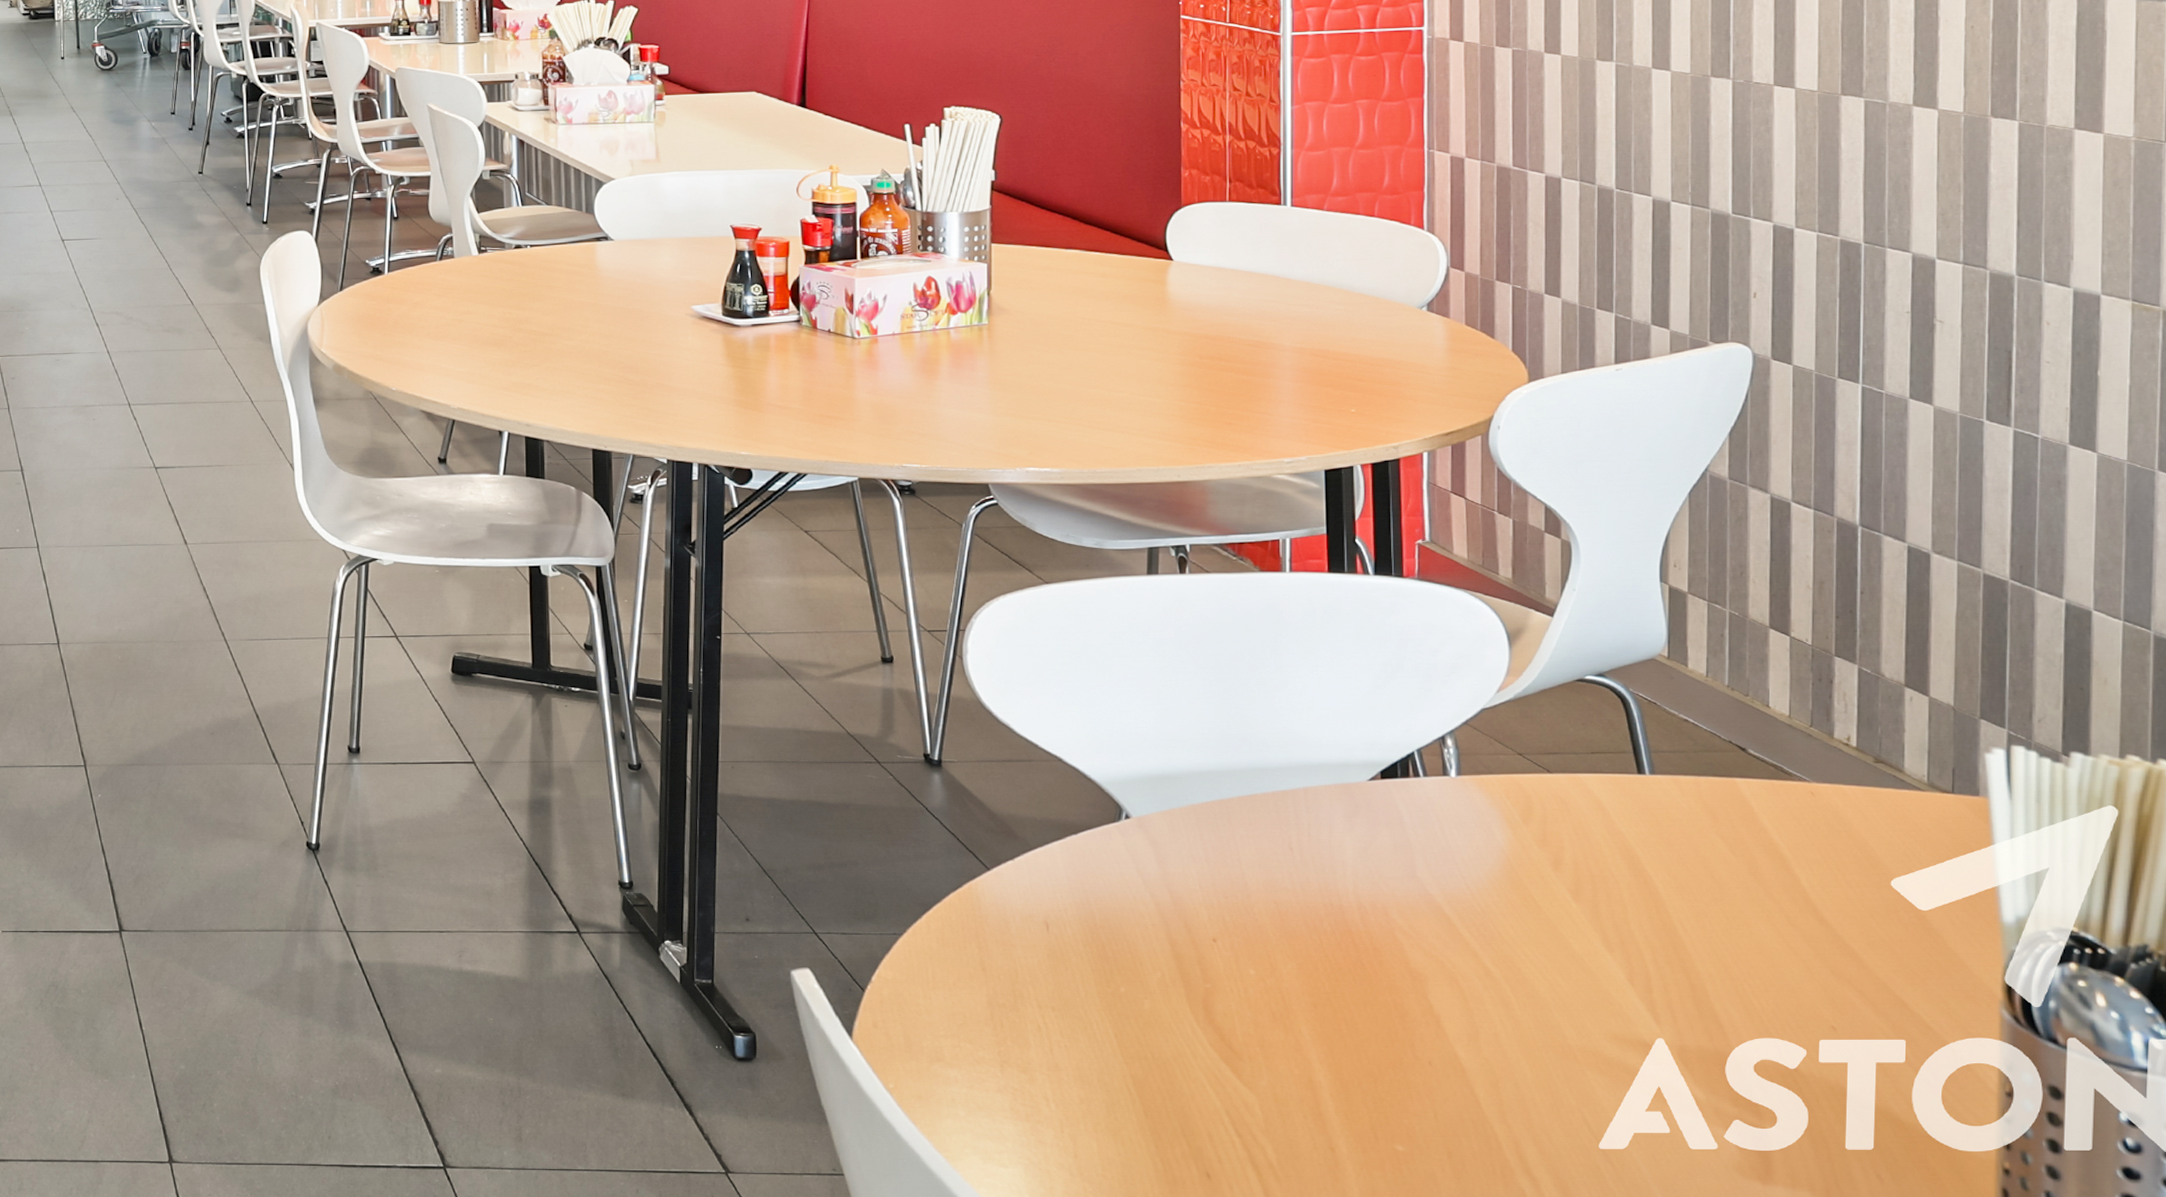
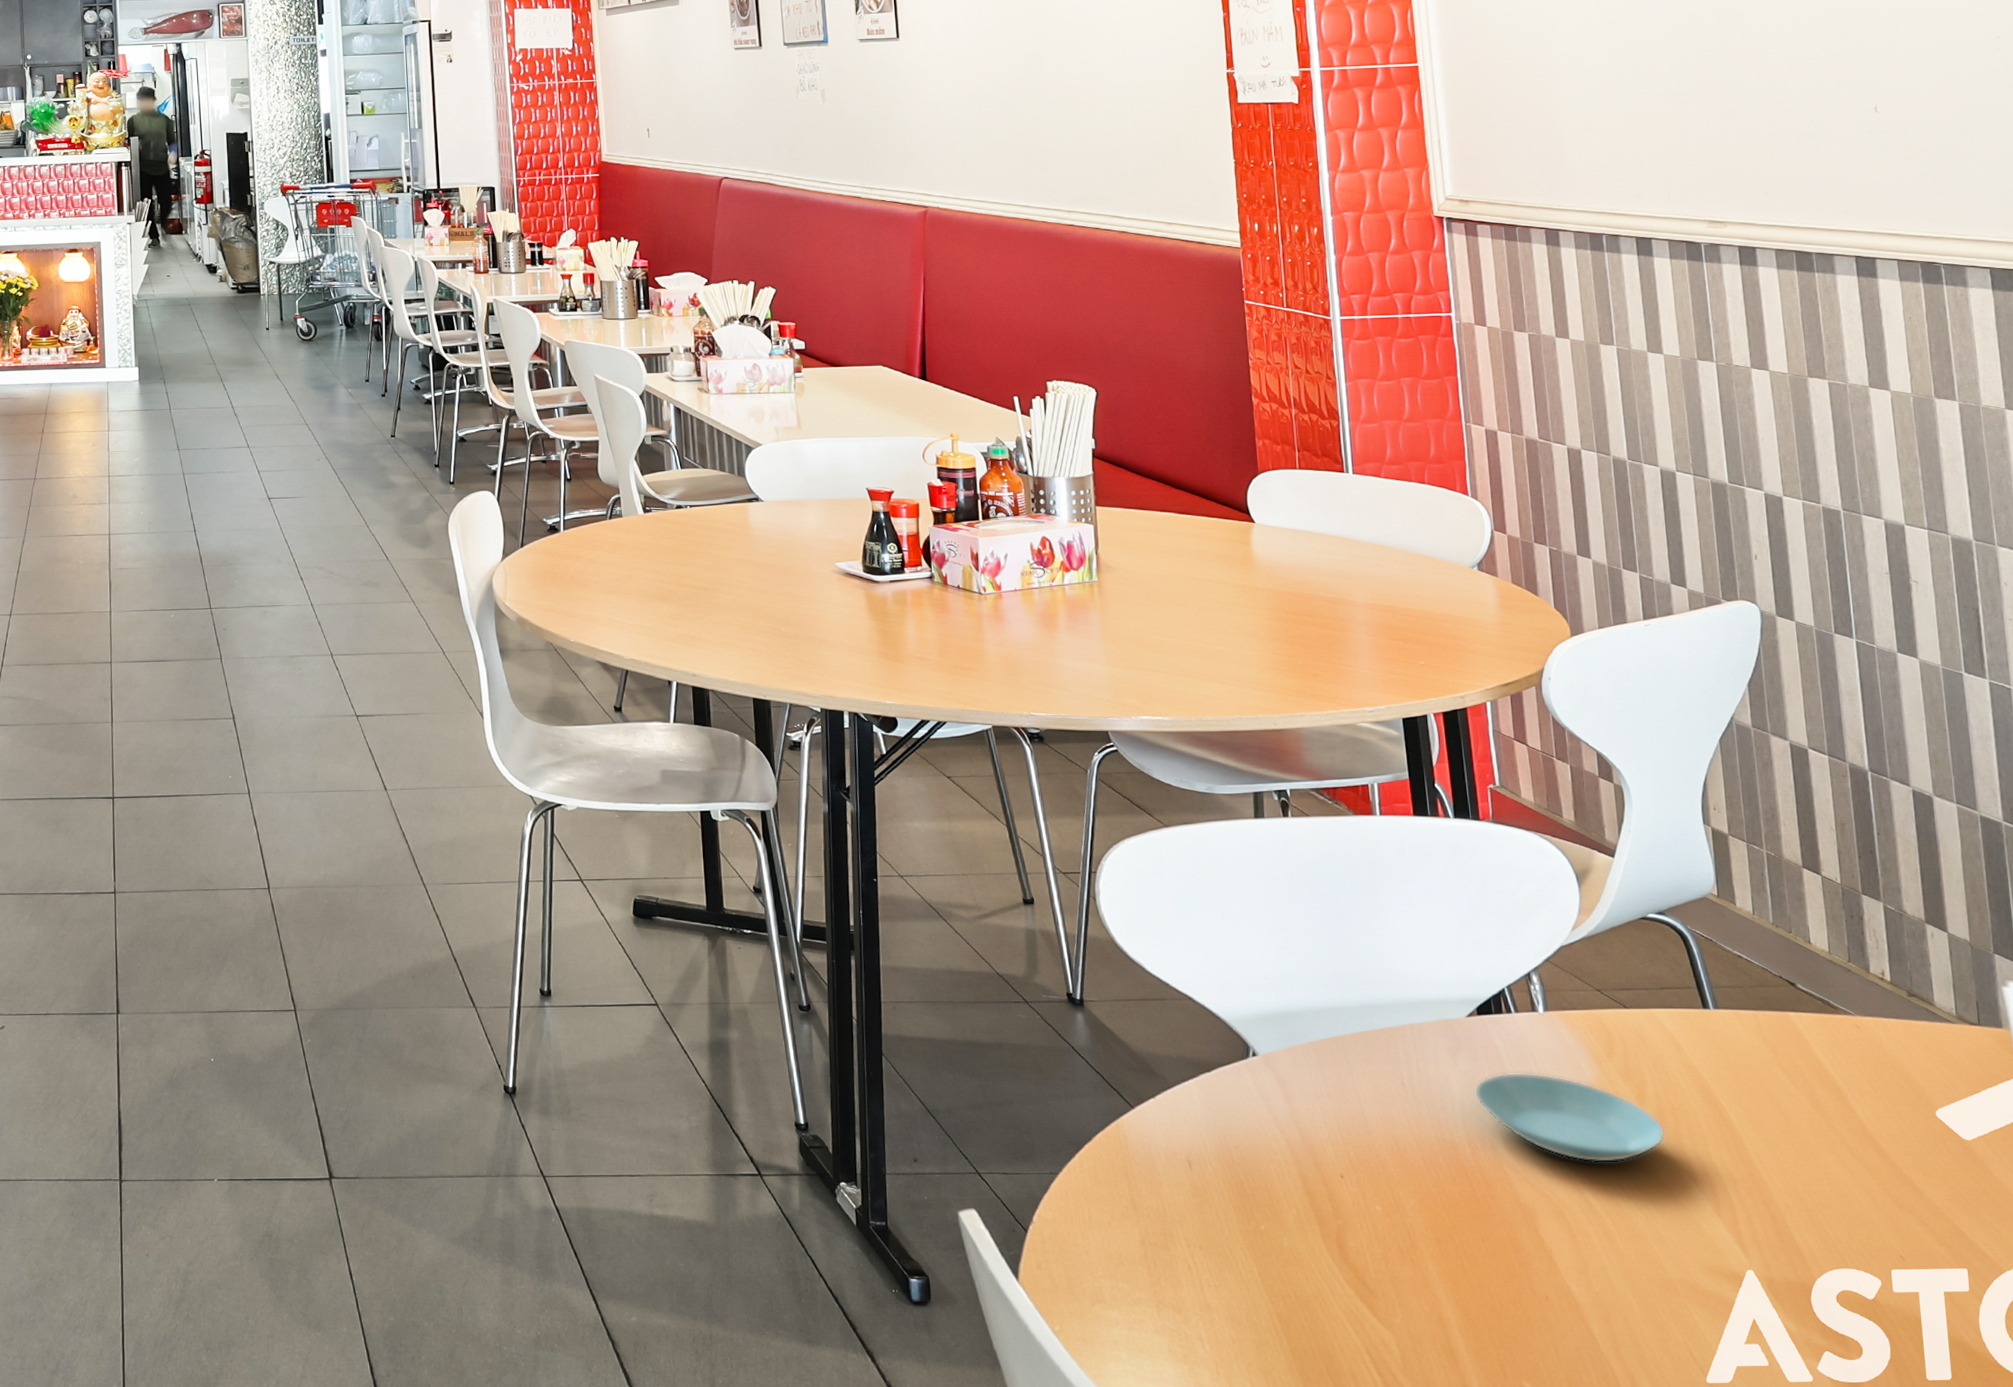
saucer: none [1370,837,1580,930] -> present [1474,1072,1666,1163]

